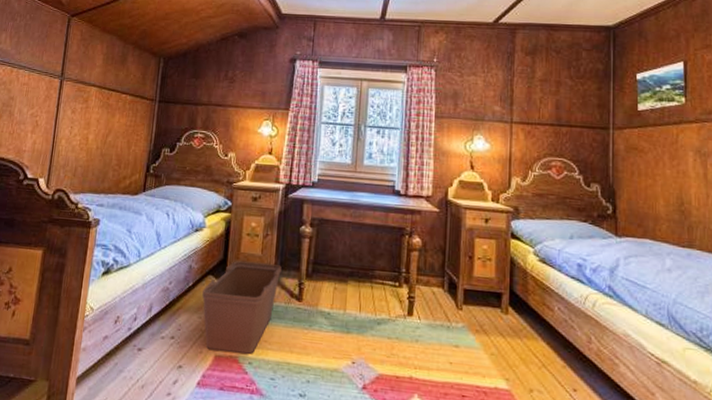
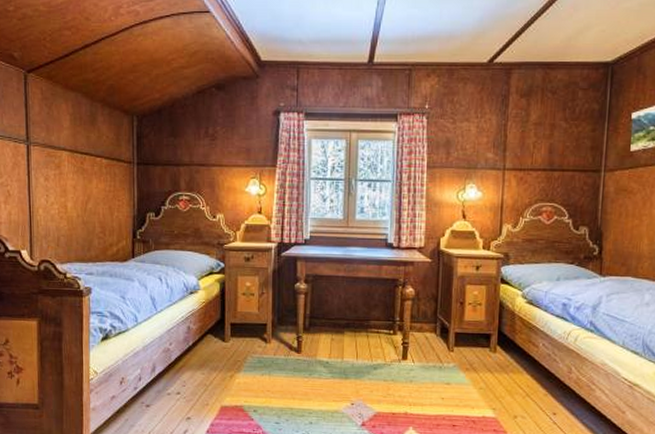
bicycle basket: present [202,261,282,354] -> none [204,319,279,403]

